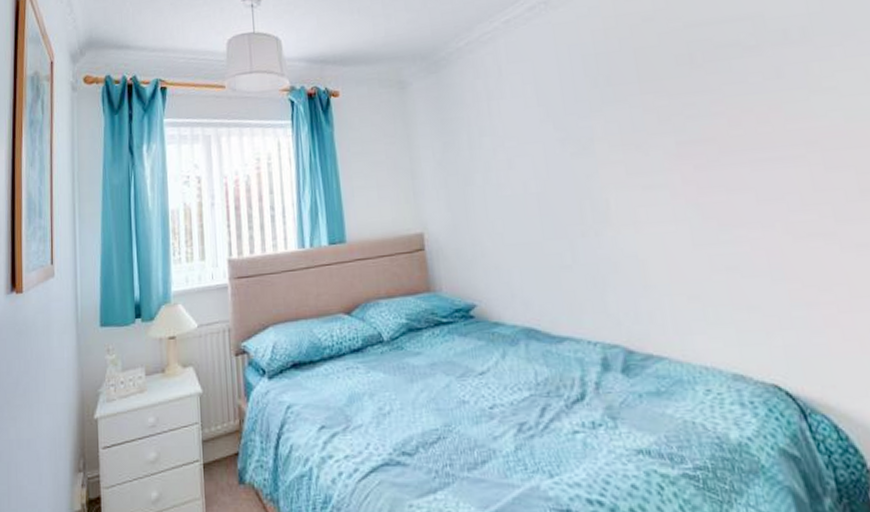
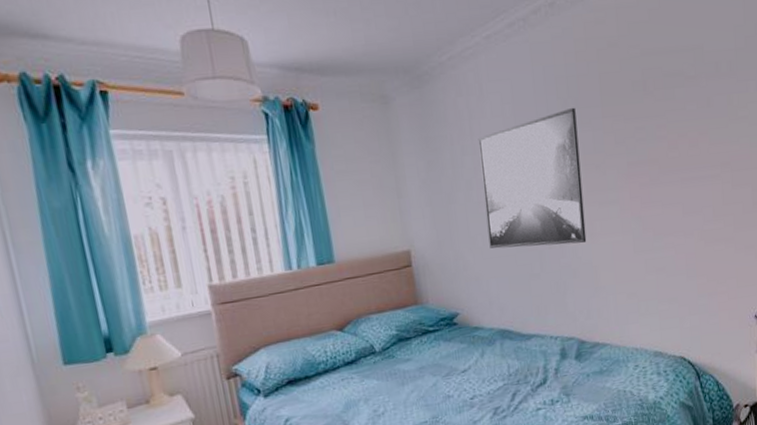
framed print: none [497,84,629,235] -> present [478,107,587,249]

